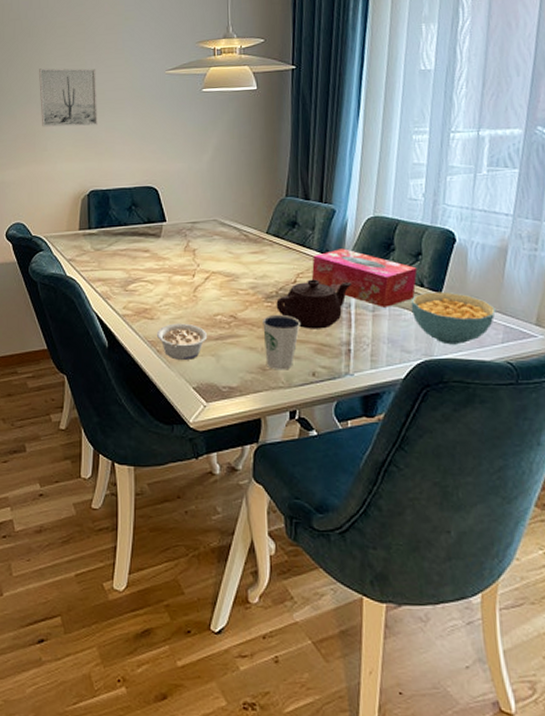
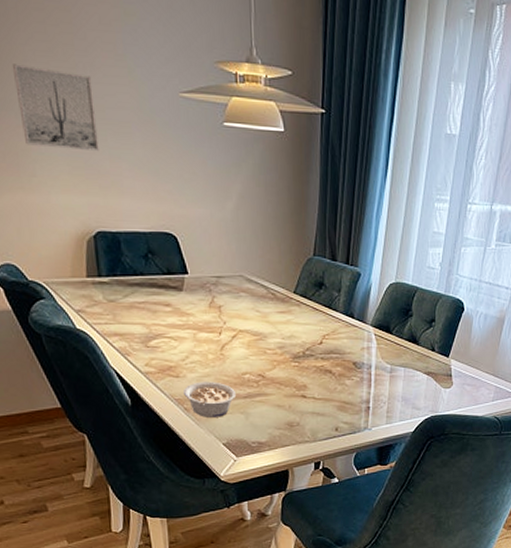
dixie cup: present [262,314,300,370] -> none [290,374,325,426]
teapot: present [276,279,352,329] -> none [303,341,373,388]
tissue box: present [311,248,417,308] -> none [336,312,430,369]
cereal bowl: present [410,291,496,345] -> none [423,356,490,403]

